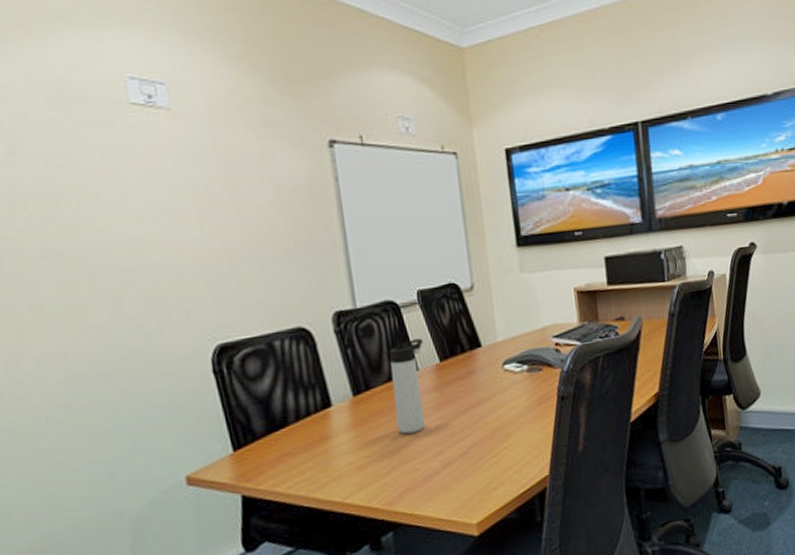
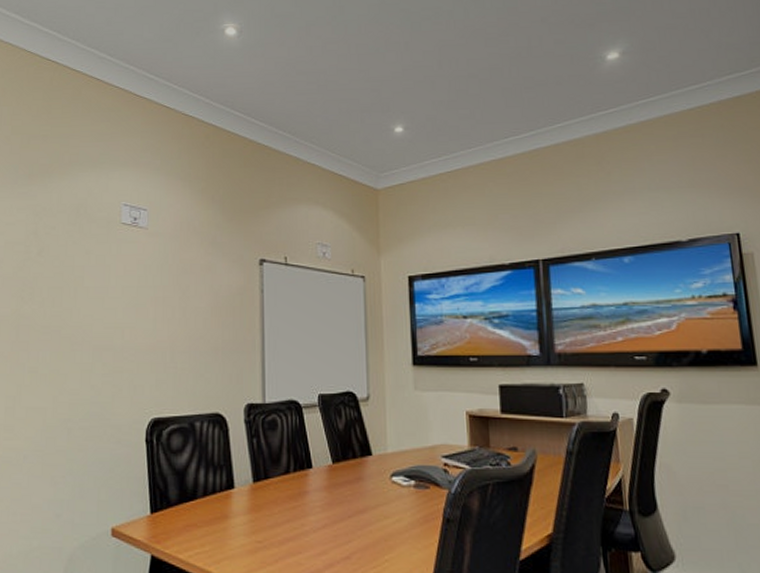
thermos bottle: present [389,338,425,434] -> none [288,439,319,528]

